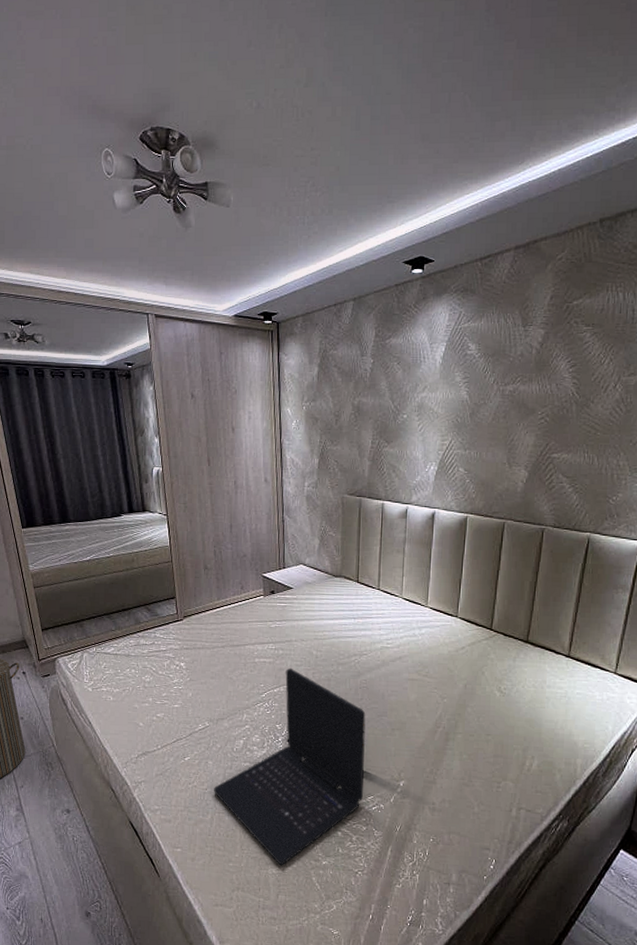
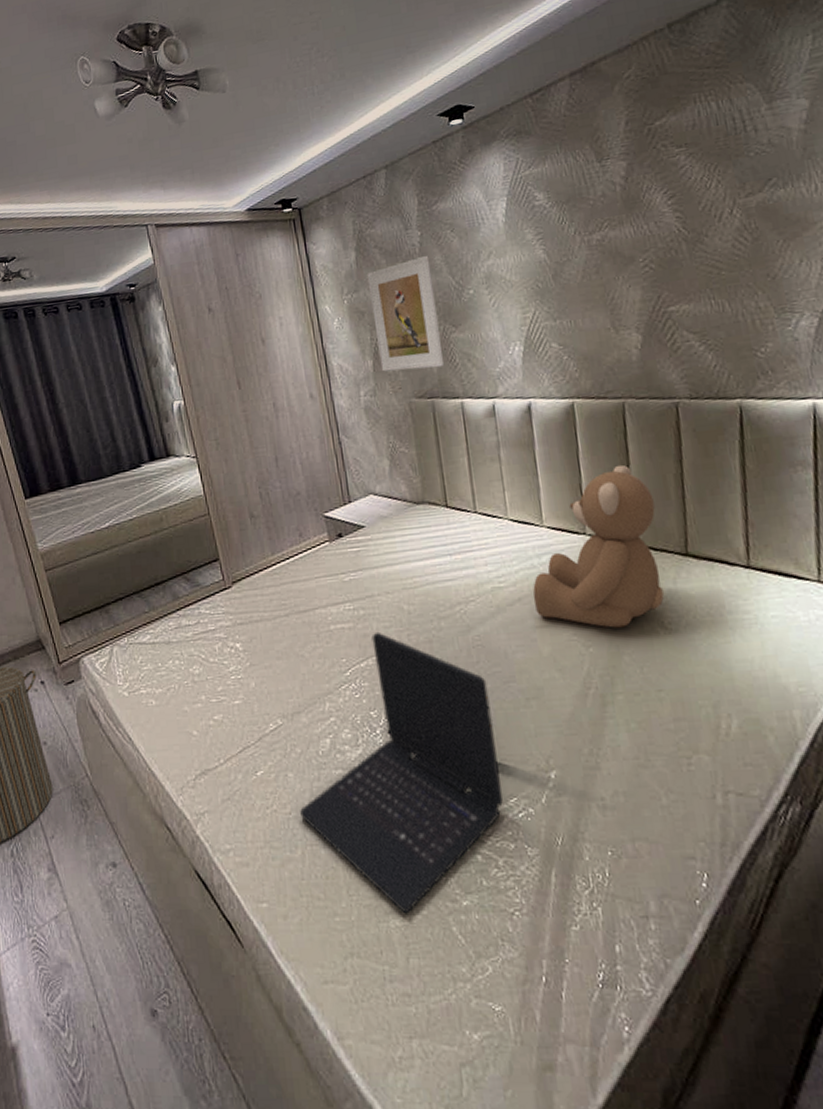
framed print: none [324,380,377,473] -> present [366,255,445,372]
teddy bear: none [410,569,512,688] -> present [533,464,664,628]

